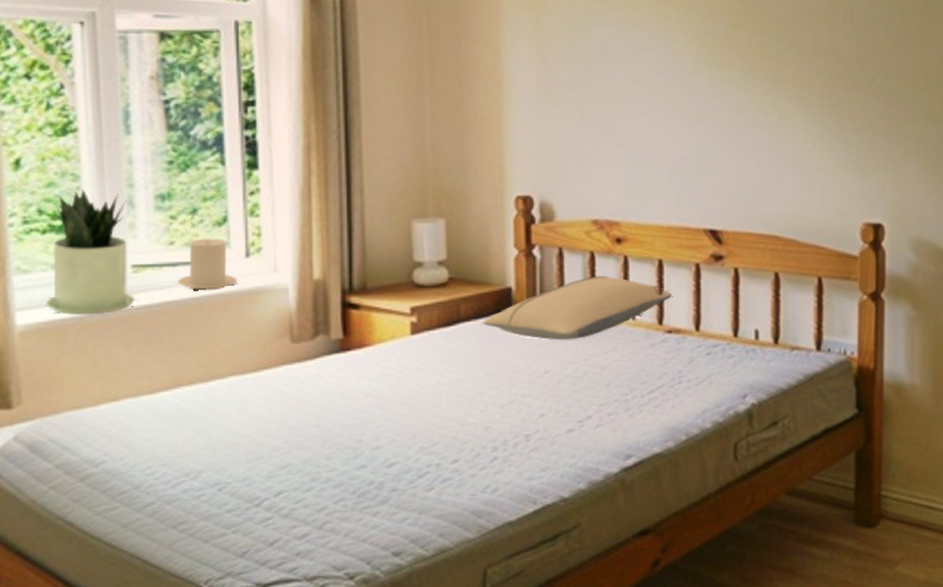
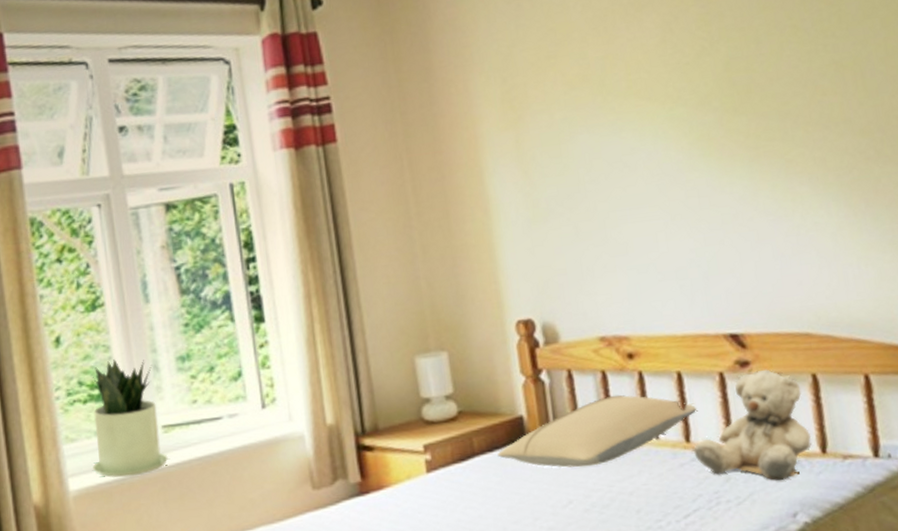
candle: present [178,238,237,291] -> none [203,393,257,445]
teddy bear: none [664,264,766,365] -> present [693,369,812,480]

